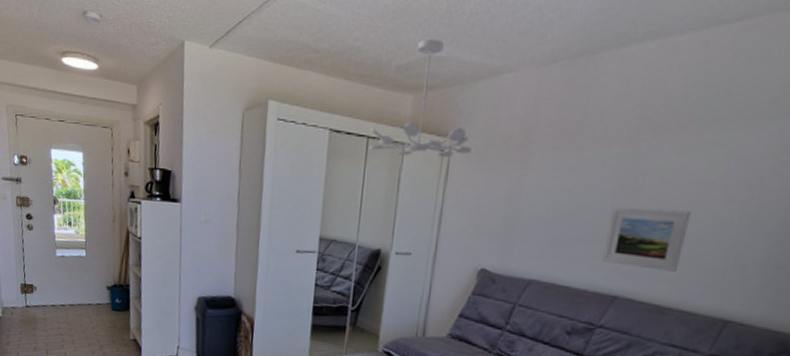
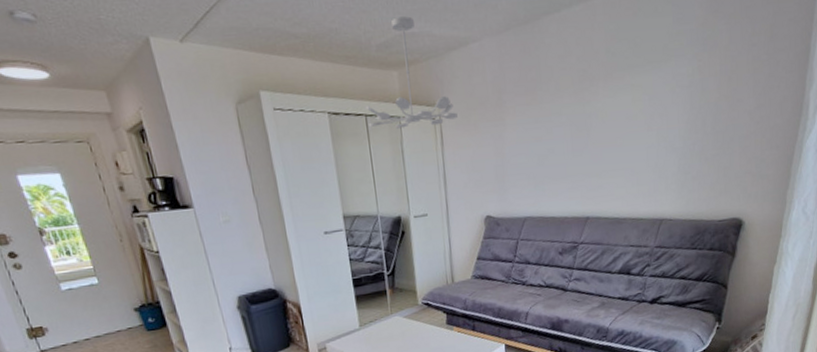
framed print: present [602,207,691,272] -> none [573,141,627,192]

